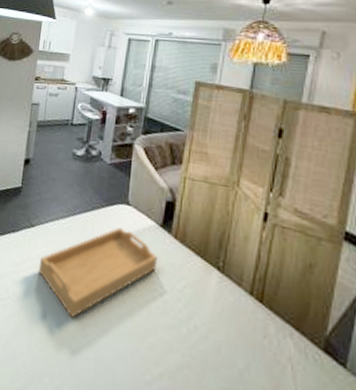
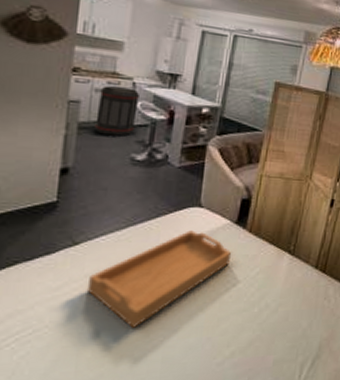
trash can: none [48,91,80,134] -> present [94,86,139,137]

